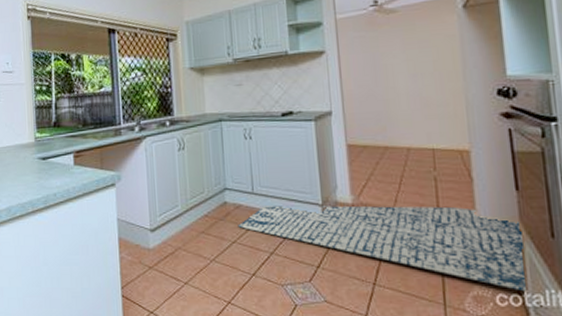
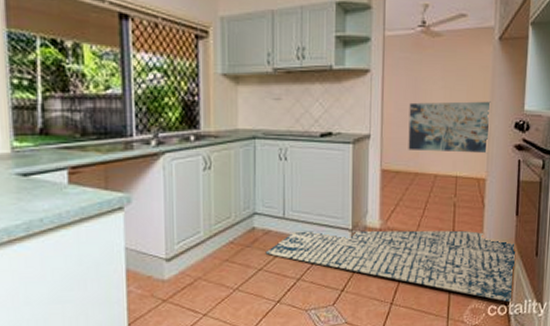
wall art: none [370,70,466,125] -> present [408,101,491,153]

